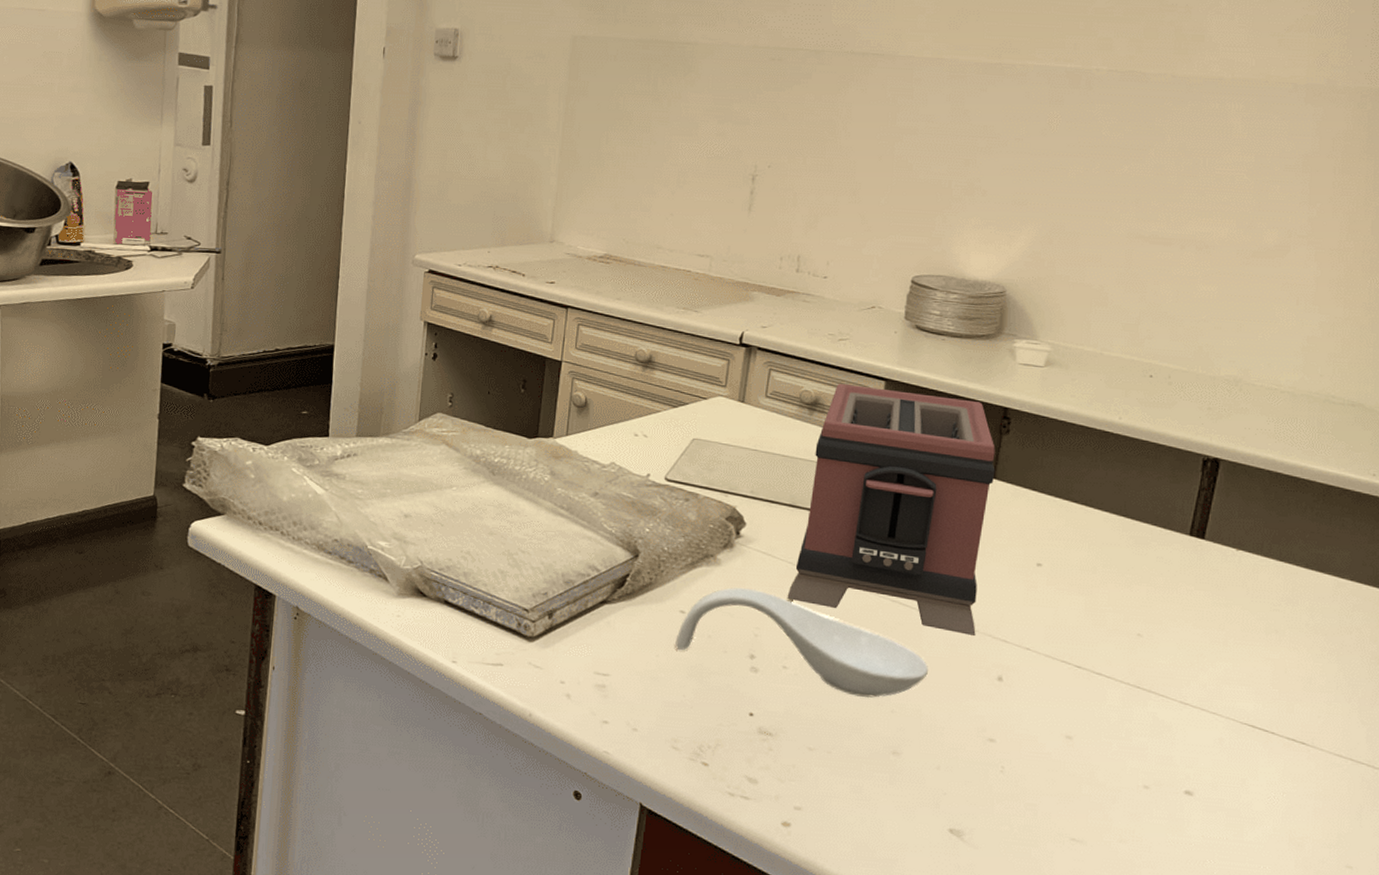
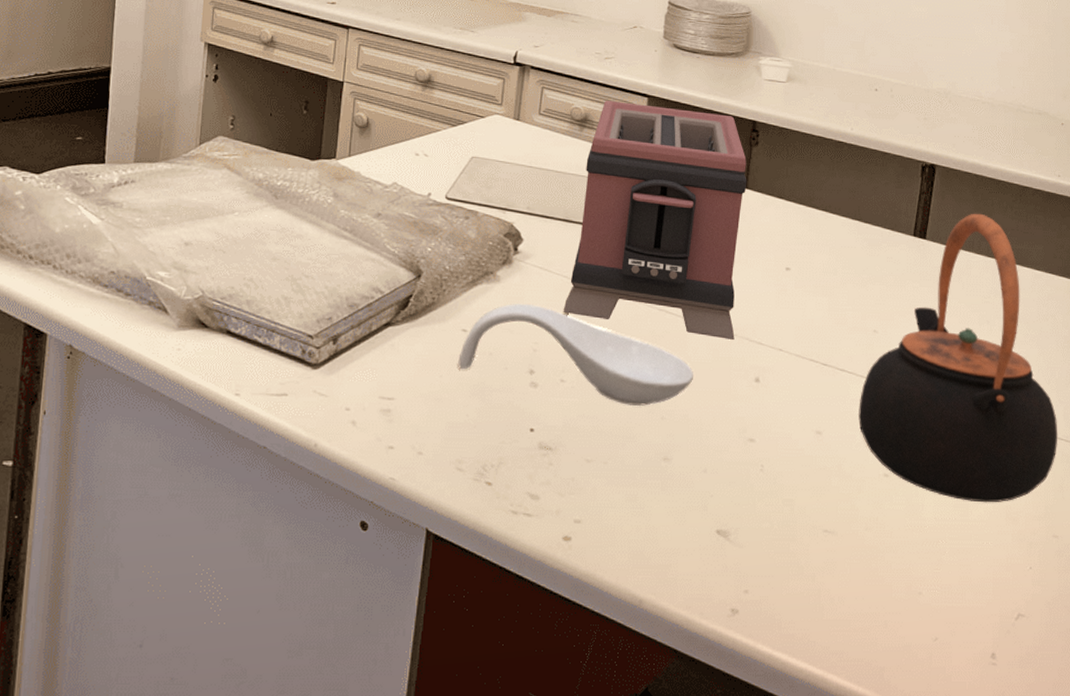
teapot: none [1116,513,1358,826] -> present [858,213,1058,503]

